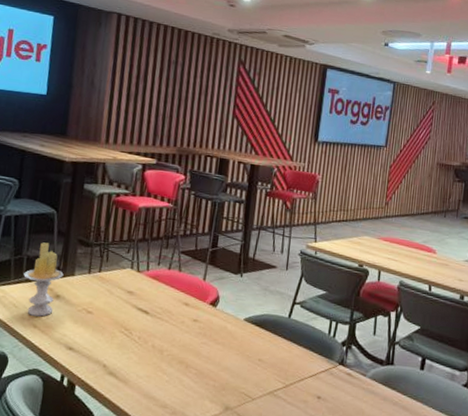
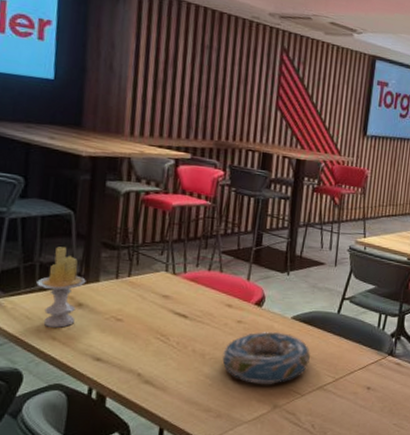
decorative bowl: none [179,331,261,385] -> present [222,331,310,384]

